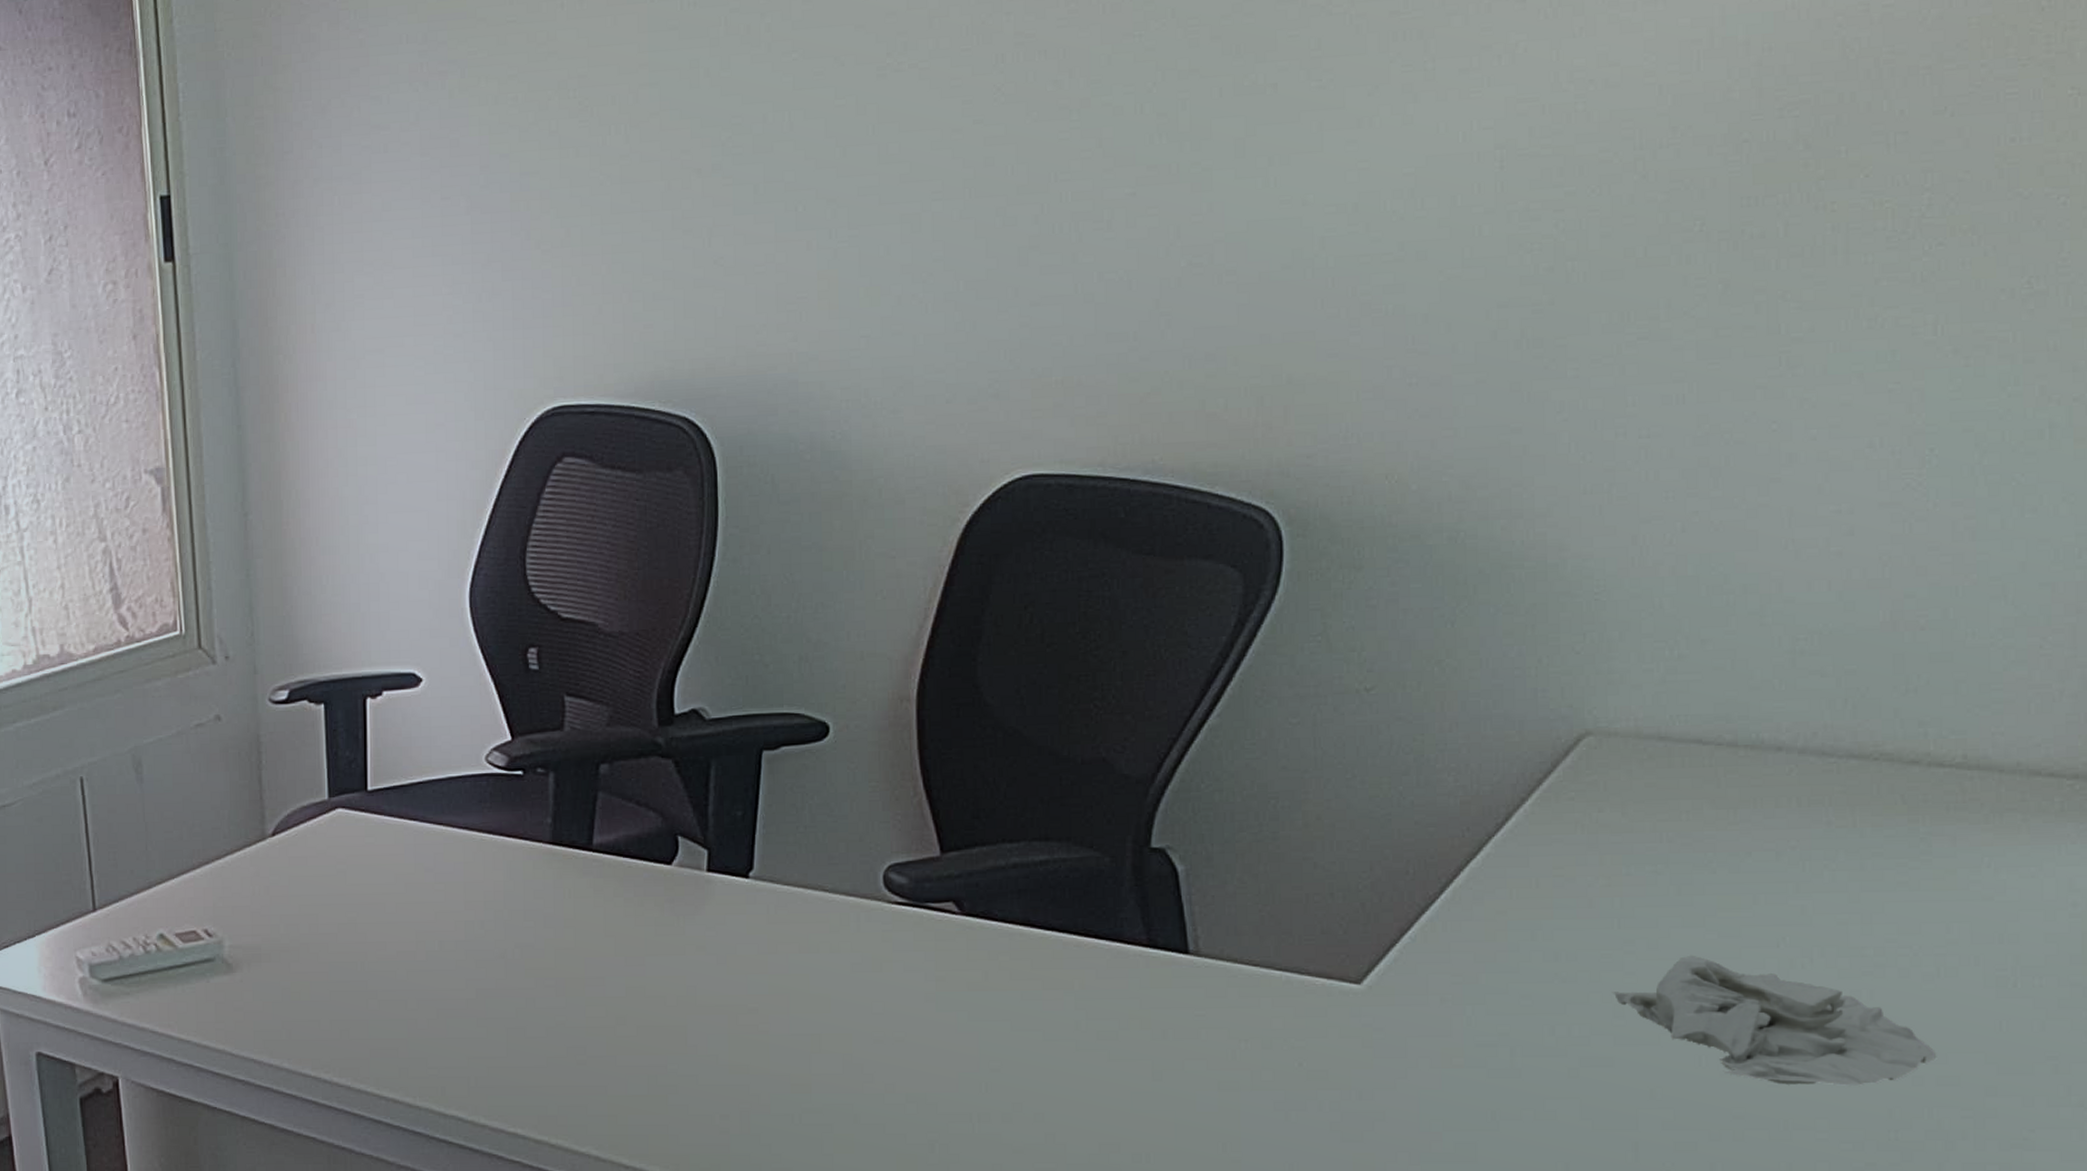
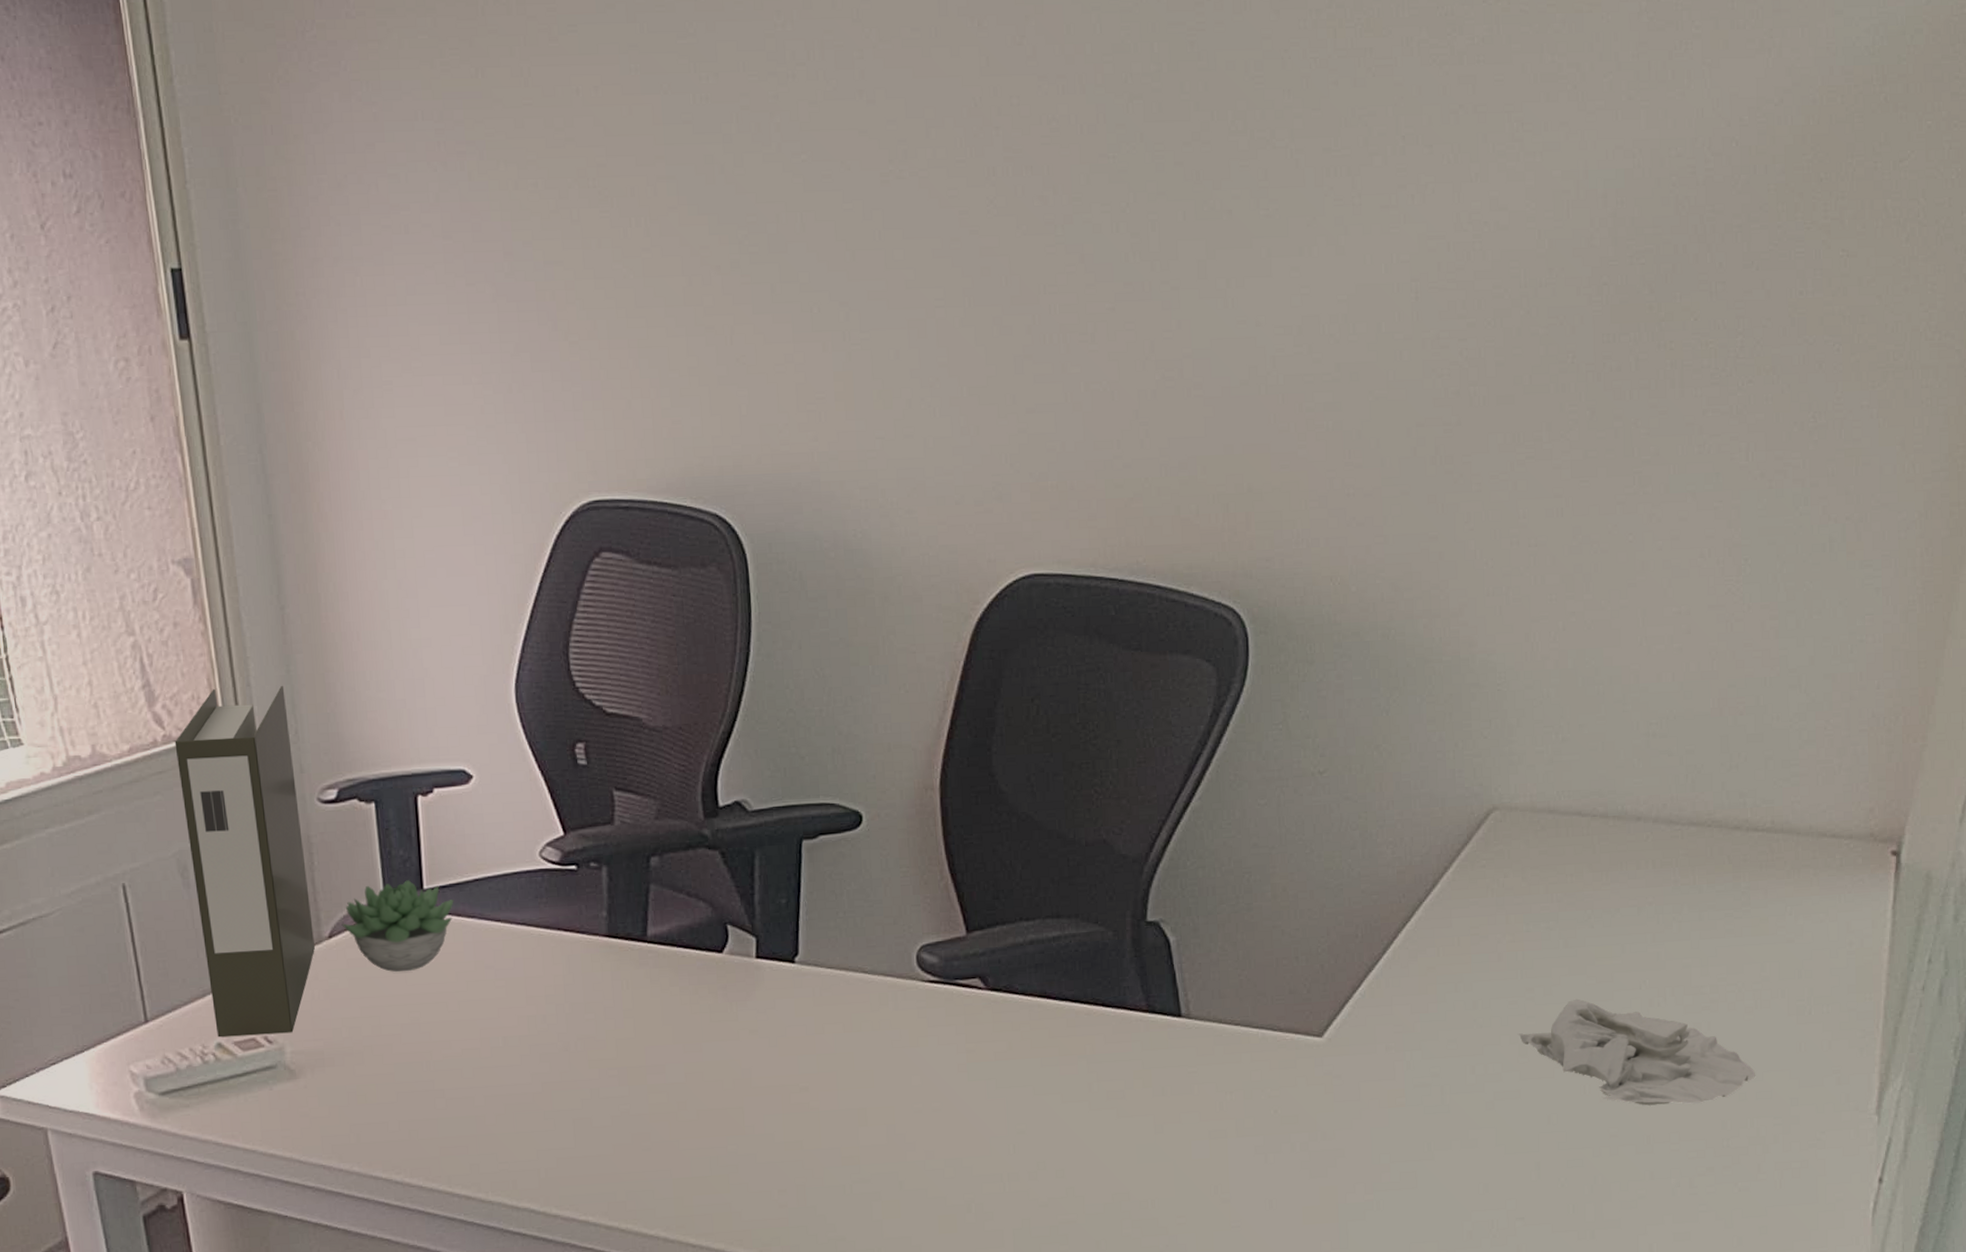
binder: none [137,588,258,929] -> present [174,685,315,1038]
succulent plant: none [285,781,397,871] -> present [341,880,454,972]

